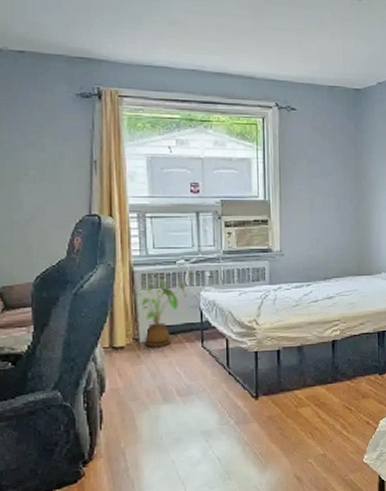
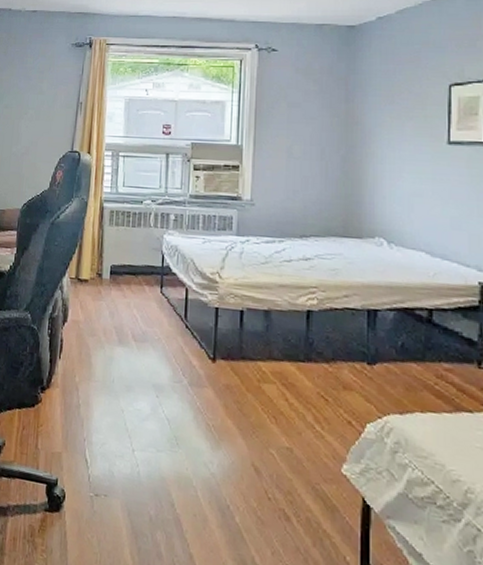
house plant: present [131,281,187,347] -> none [99,219,151,286]

